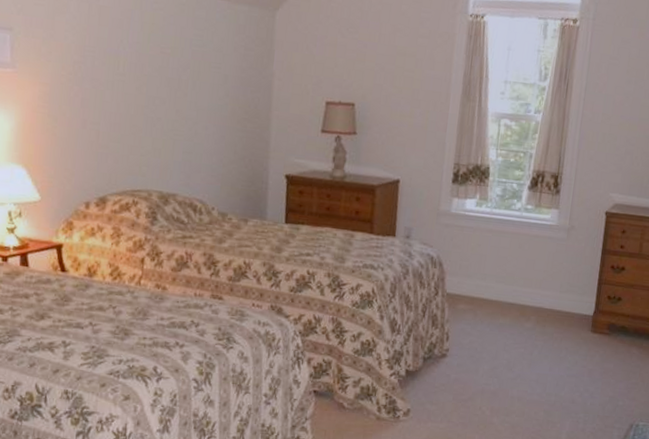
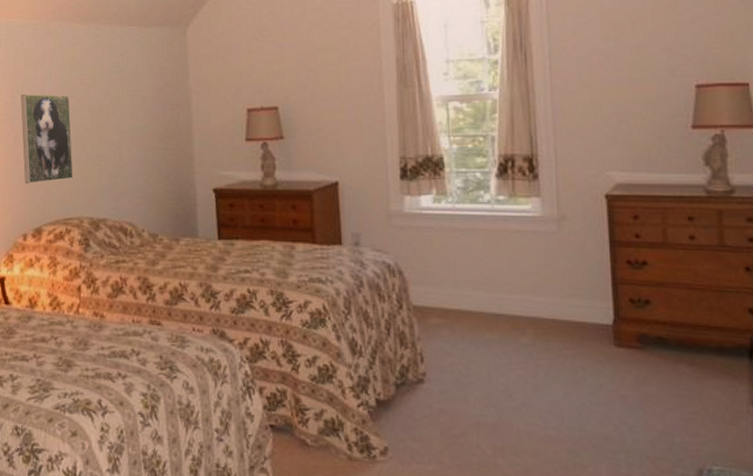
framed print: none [90,54,147,151] -> present [21,94,73,184]

